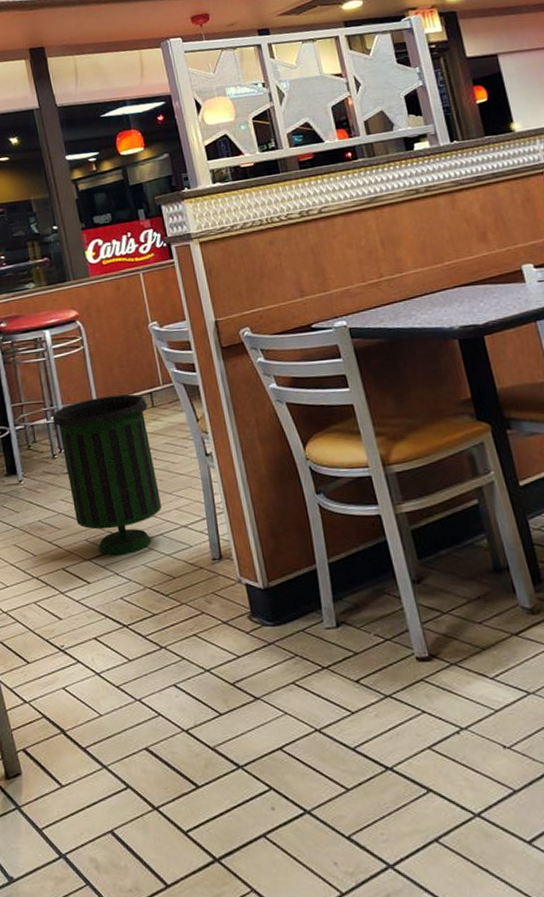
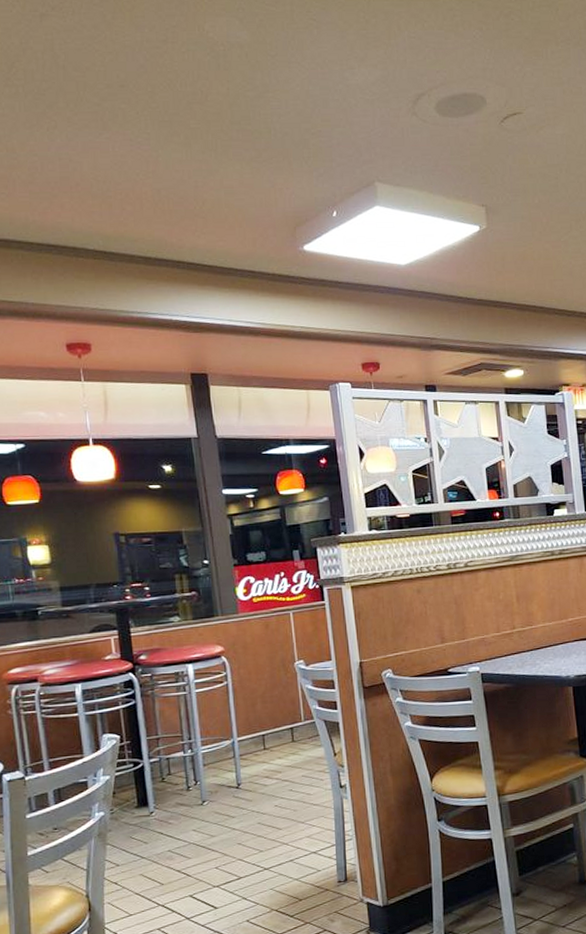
trash can: present [53,394,162,556] -> none [190,729,293,882]

